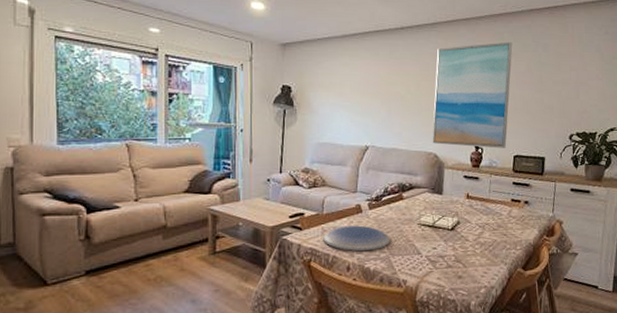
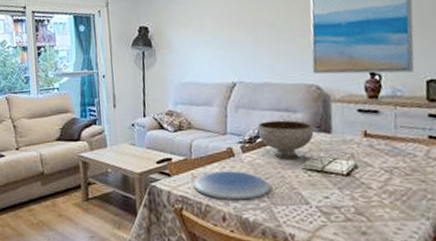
bowl: none [383,182,429,216] -> present [257,120,314,160]

